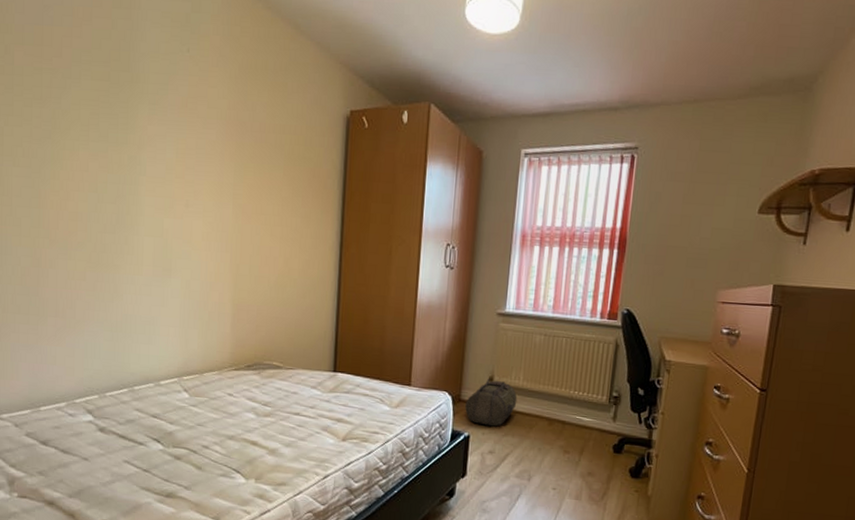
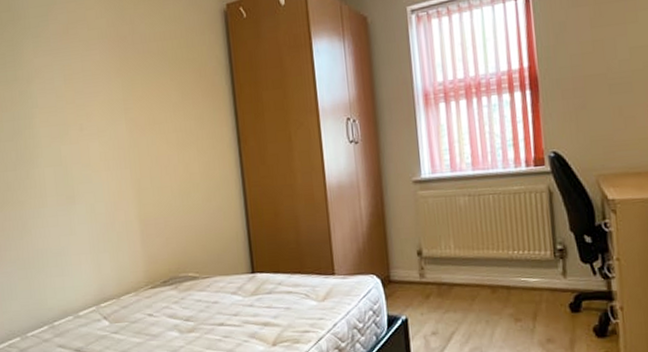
backpack: present [465,378,518,427] -> none [396,252,453,305]

